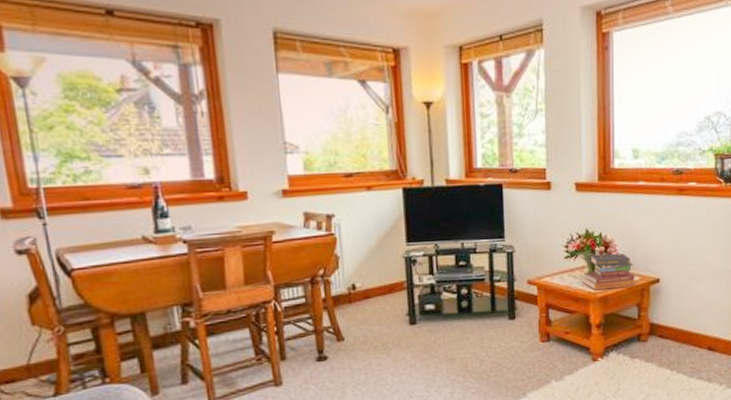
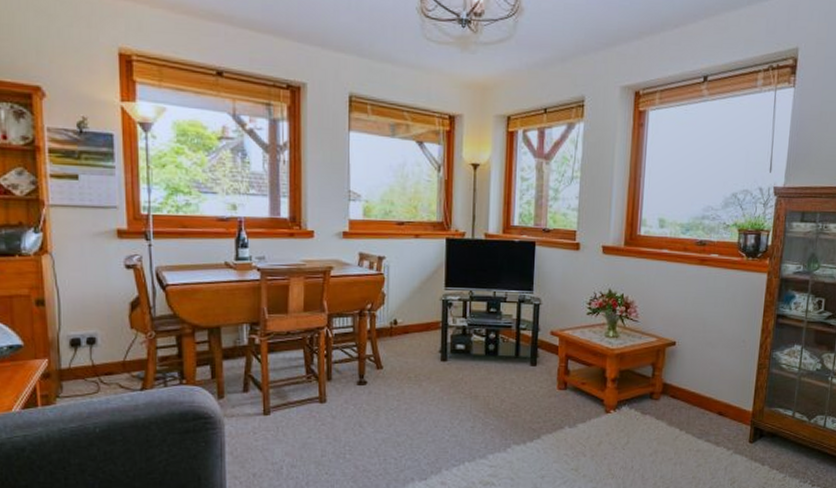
books: present [582,253,635,291] -> none [602,313,652,347]

